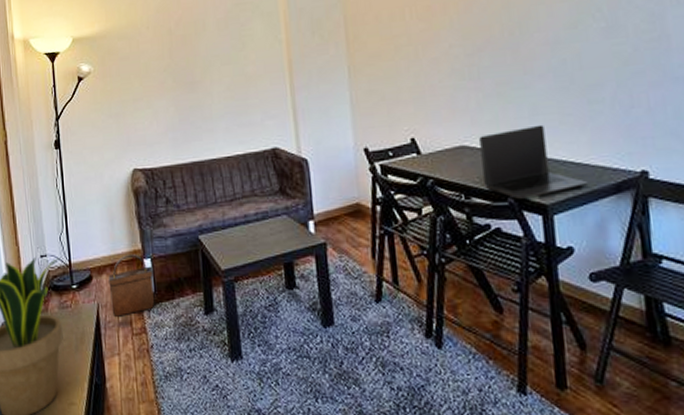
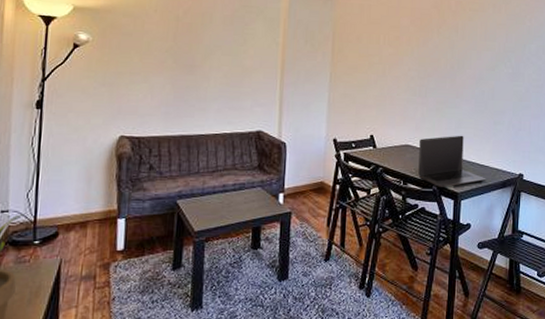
handbag: present [108,254,155,318] -> none [75,214,126,273]

